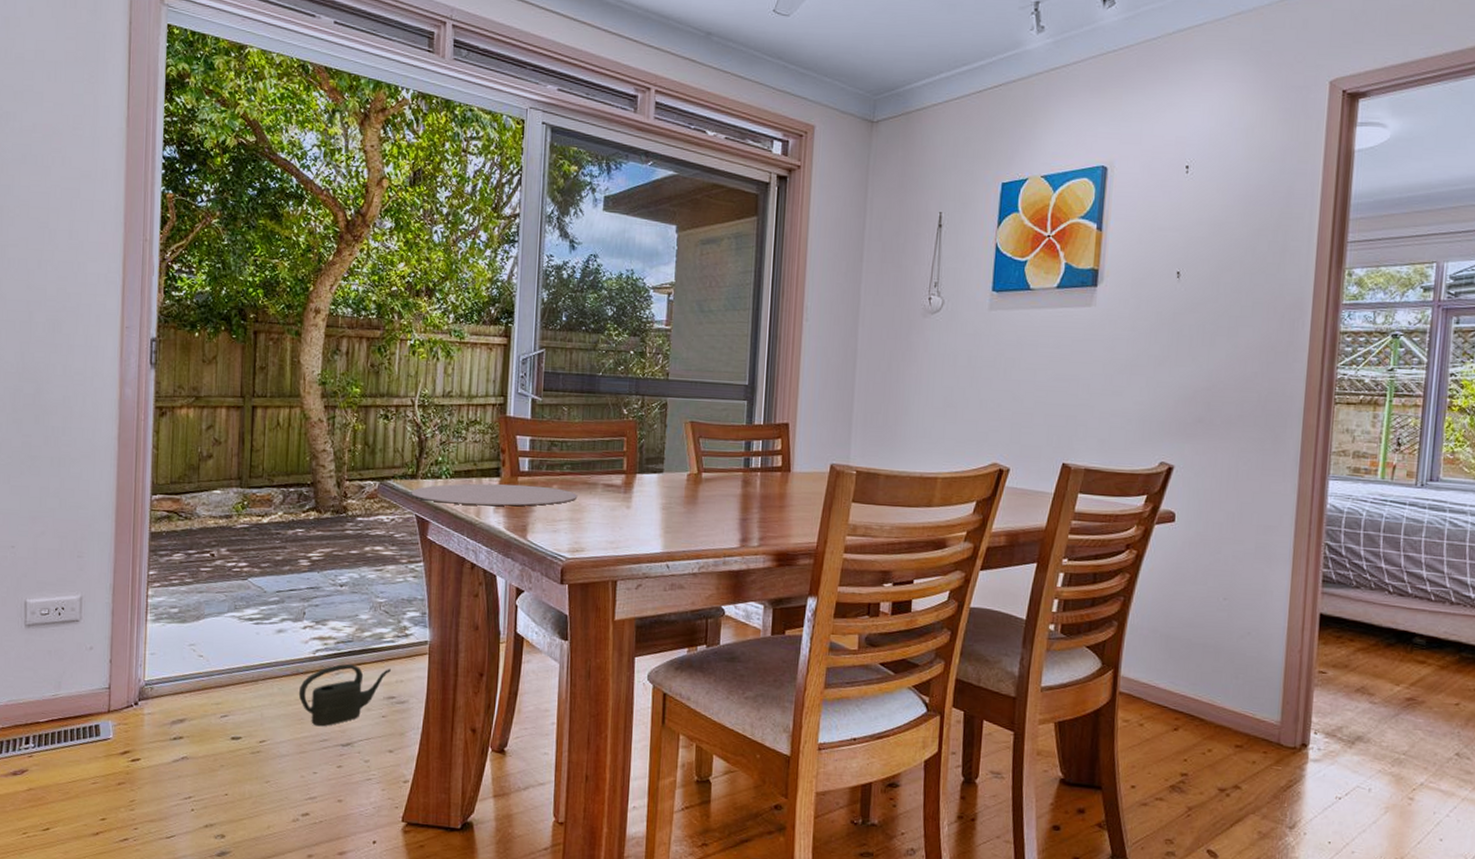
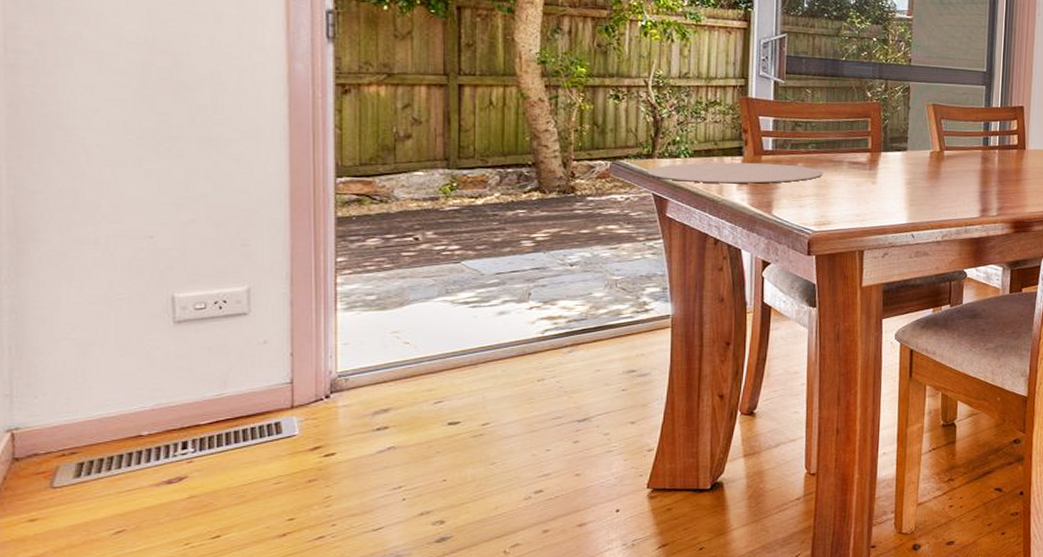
watering can: present [298,663,391,727] -> none [526,341,630,405]

